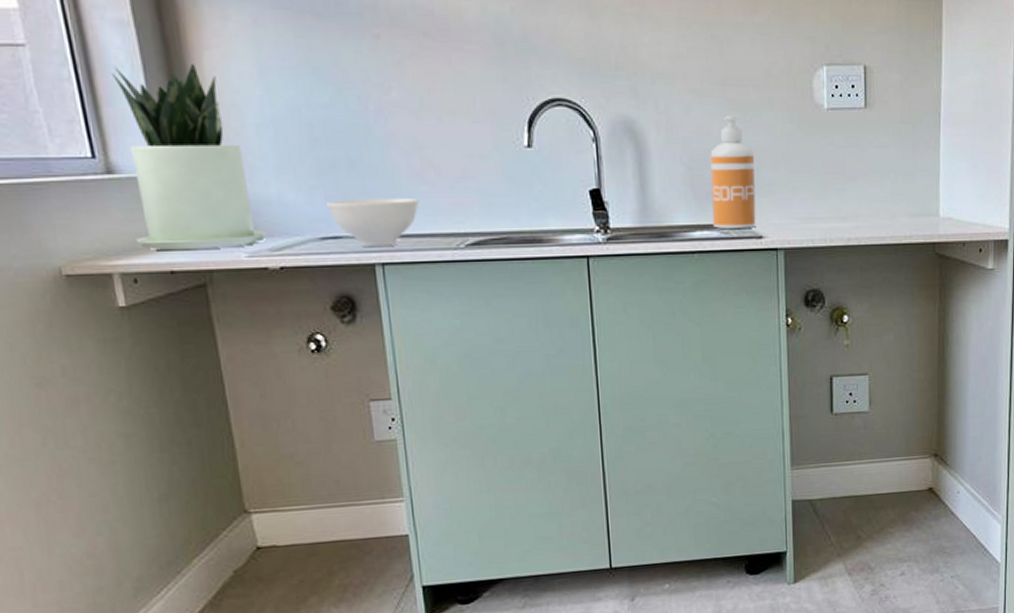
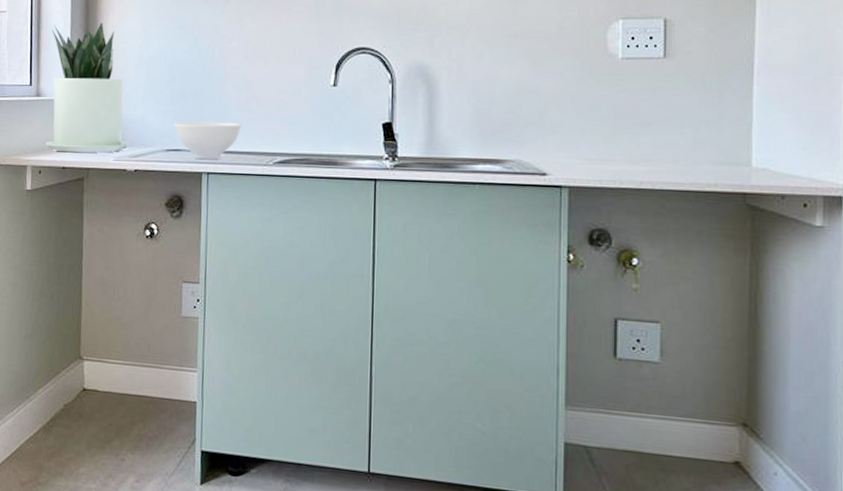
soap dispenser: present [710,116,756,229] -> none [496,64,543,165]

